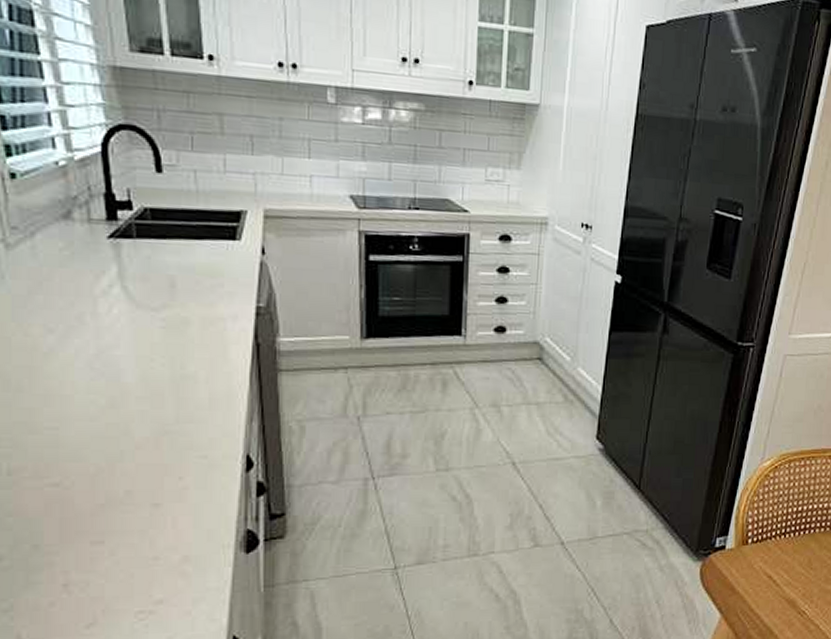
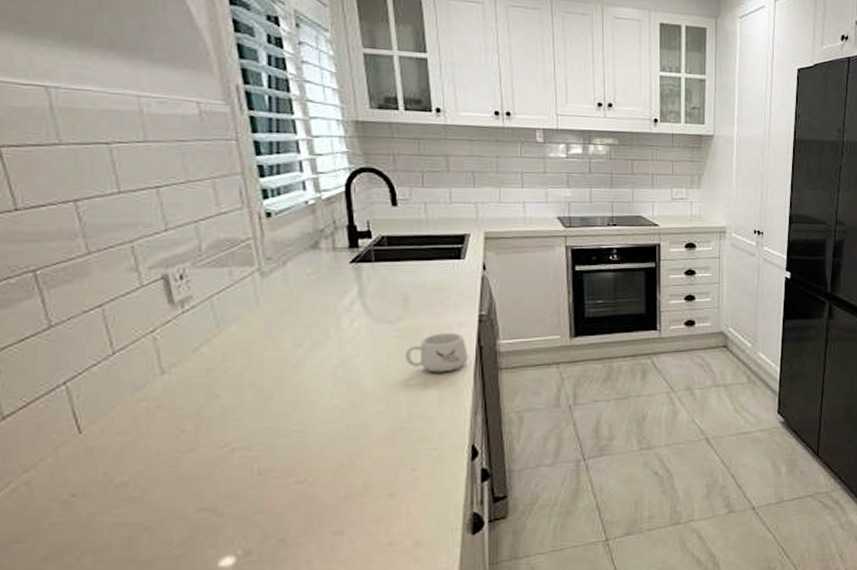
mug: none [171,325,243,371] -> present [404,333,468,373]

